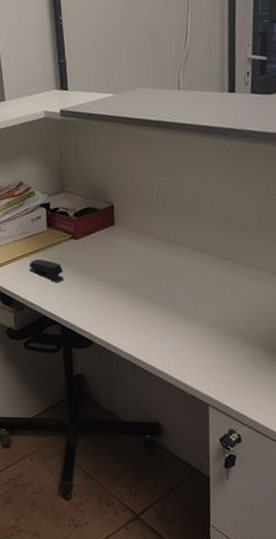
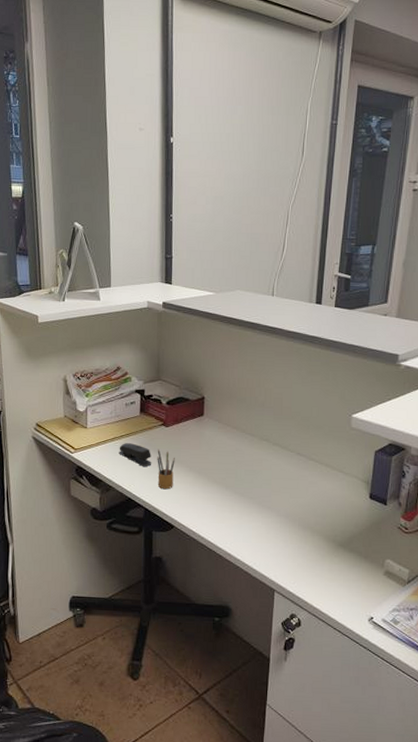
pencil box: none [69,263,89,305] -> present [157,449,175,490]

